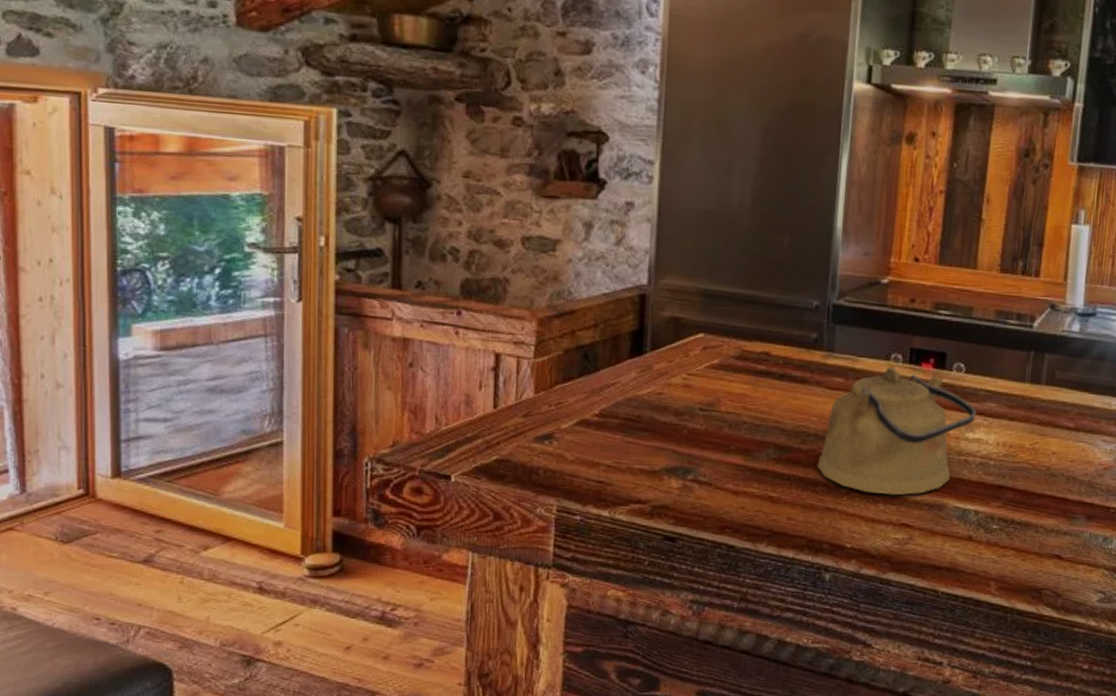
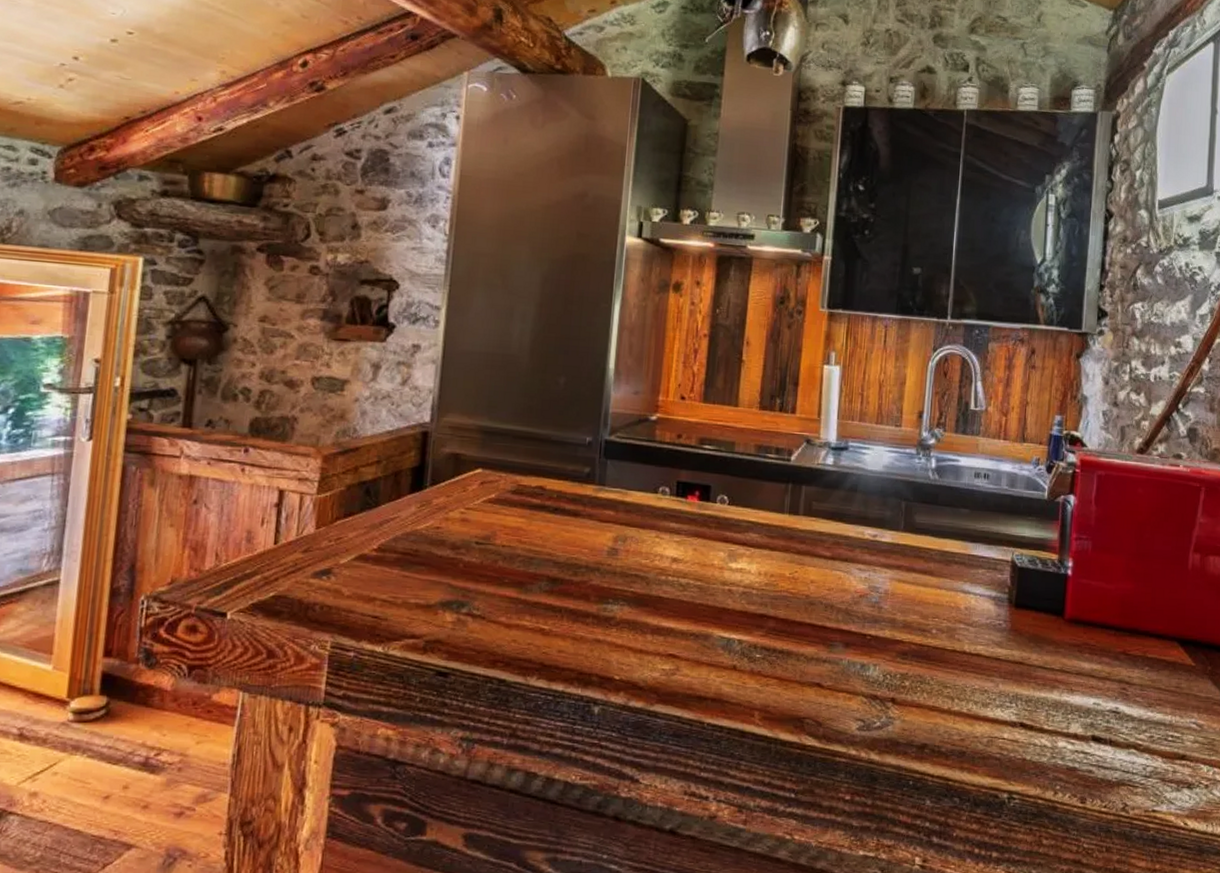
kettle: present [816,367,976,496] -> none [587,500,739,626]

